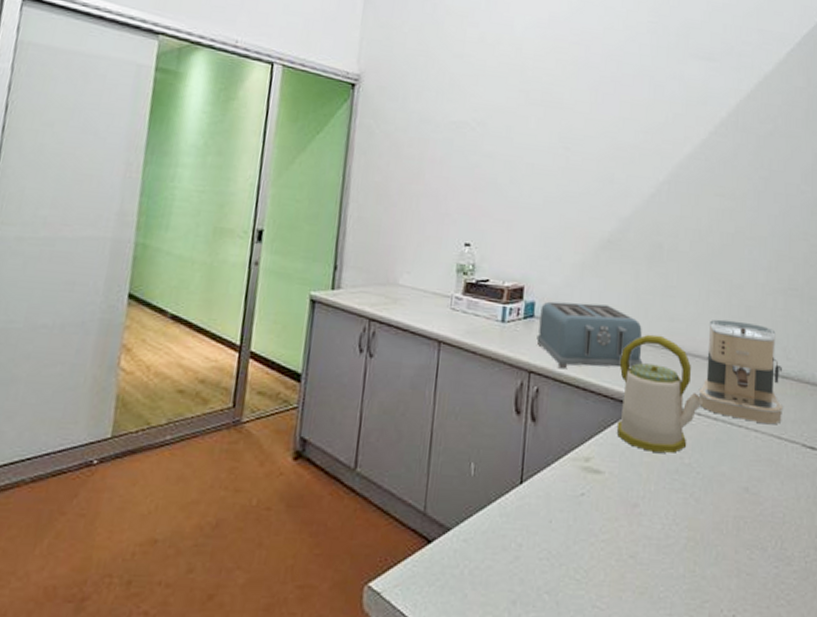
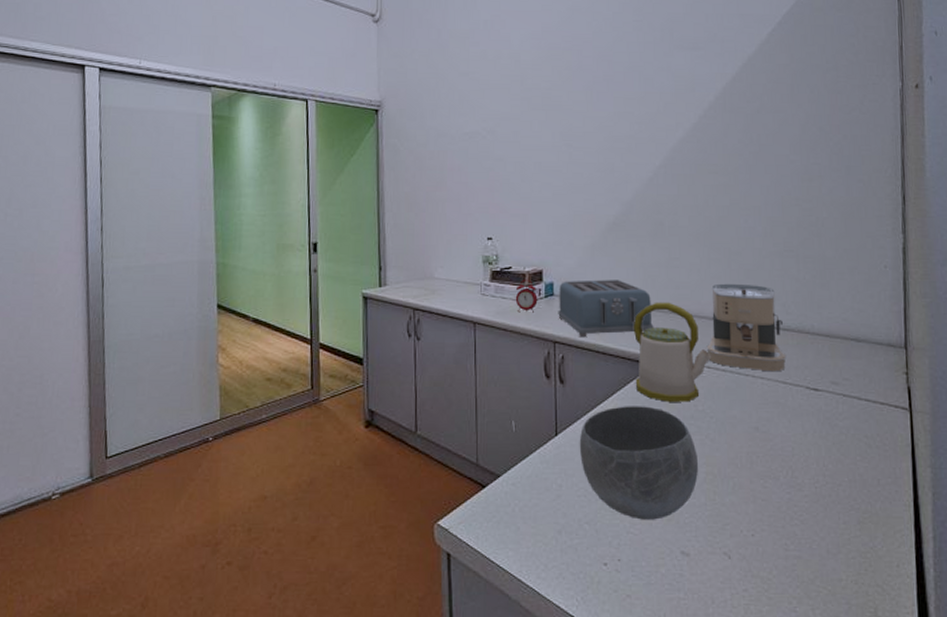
alarm clock: none [489,295,516,335] -> present [515,279,538,313]
bowl: none [546,453,680,593] -> present [579,406,699,520]

